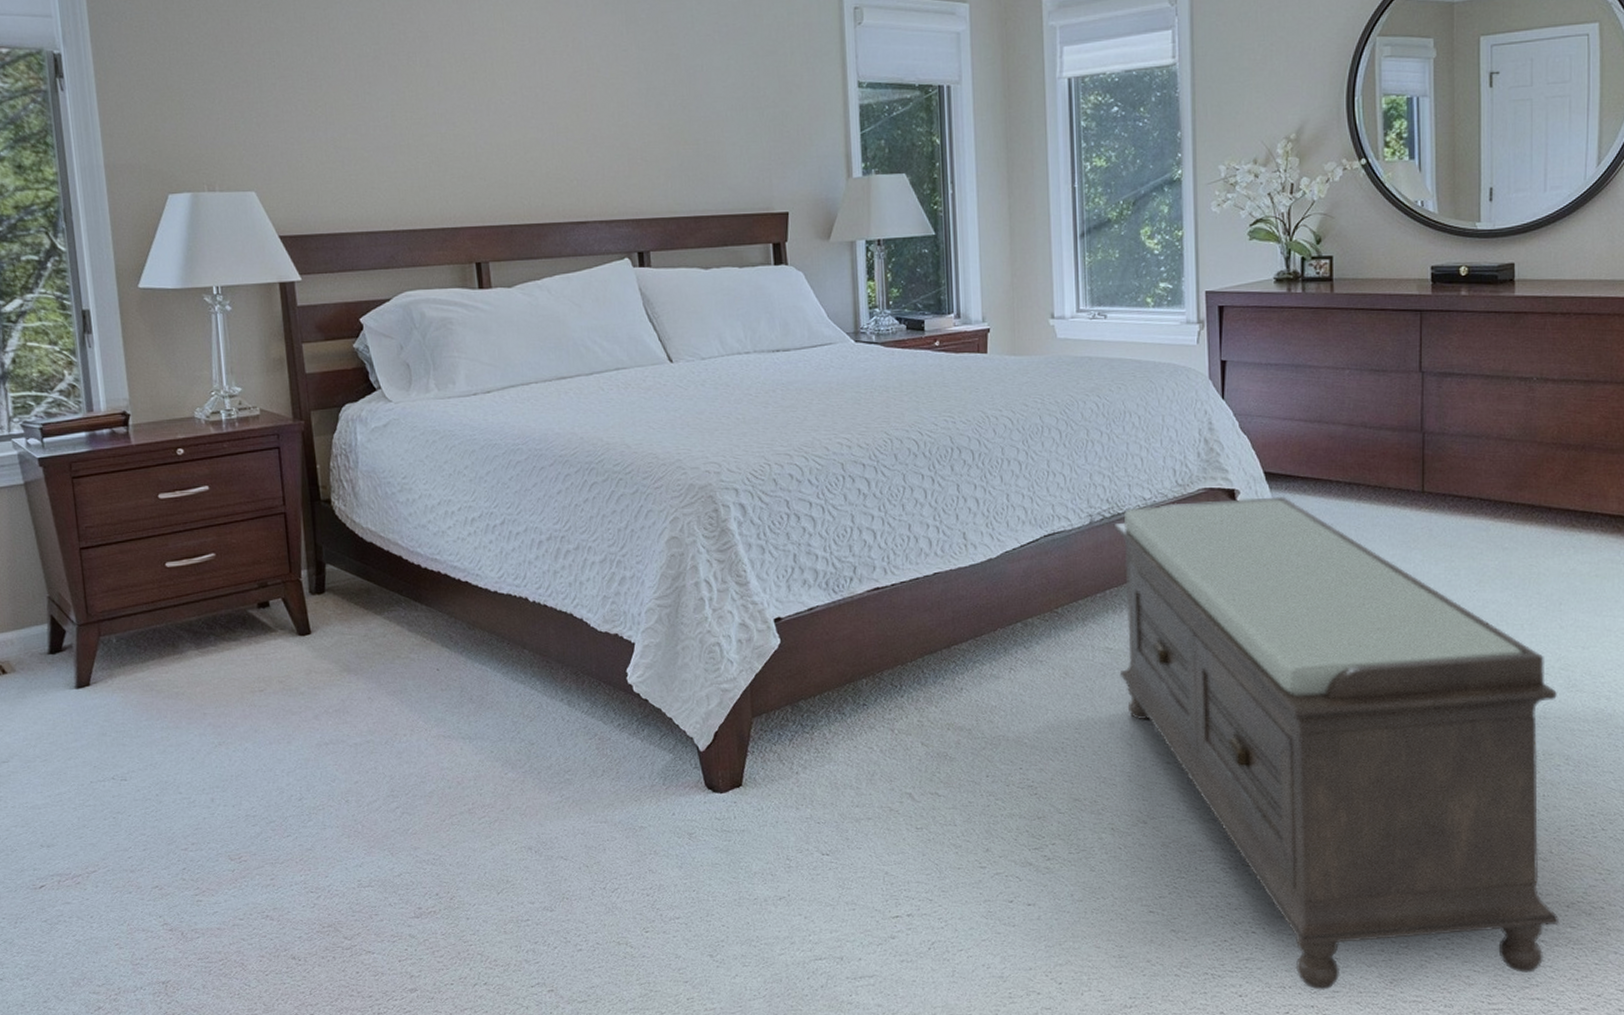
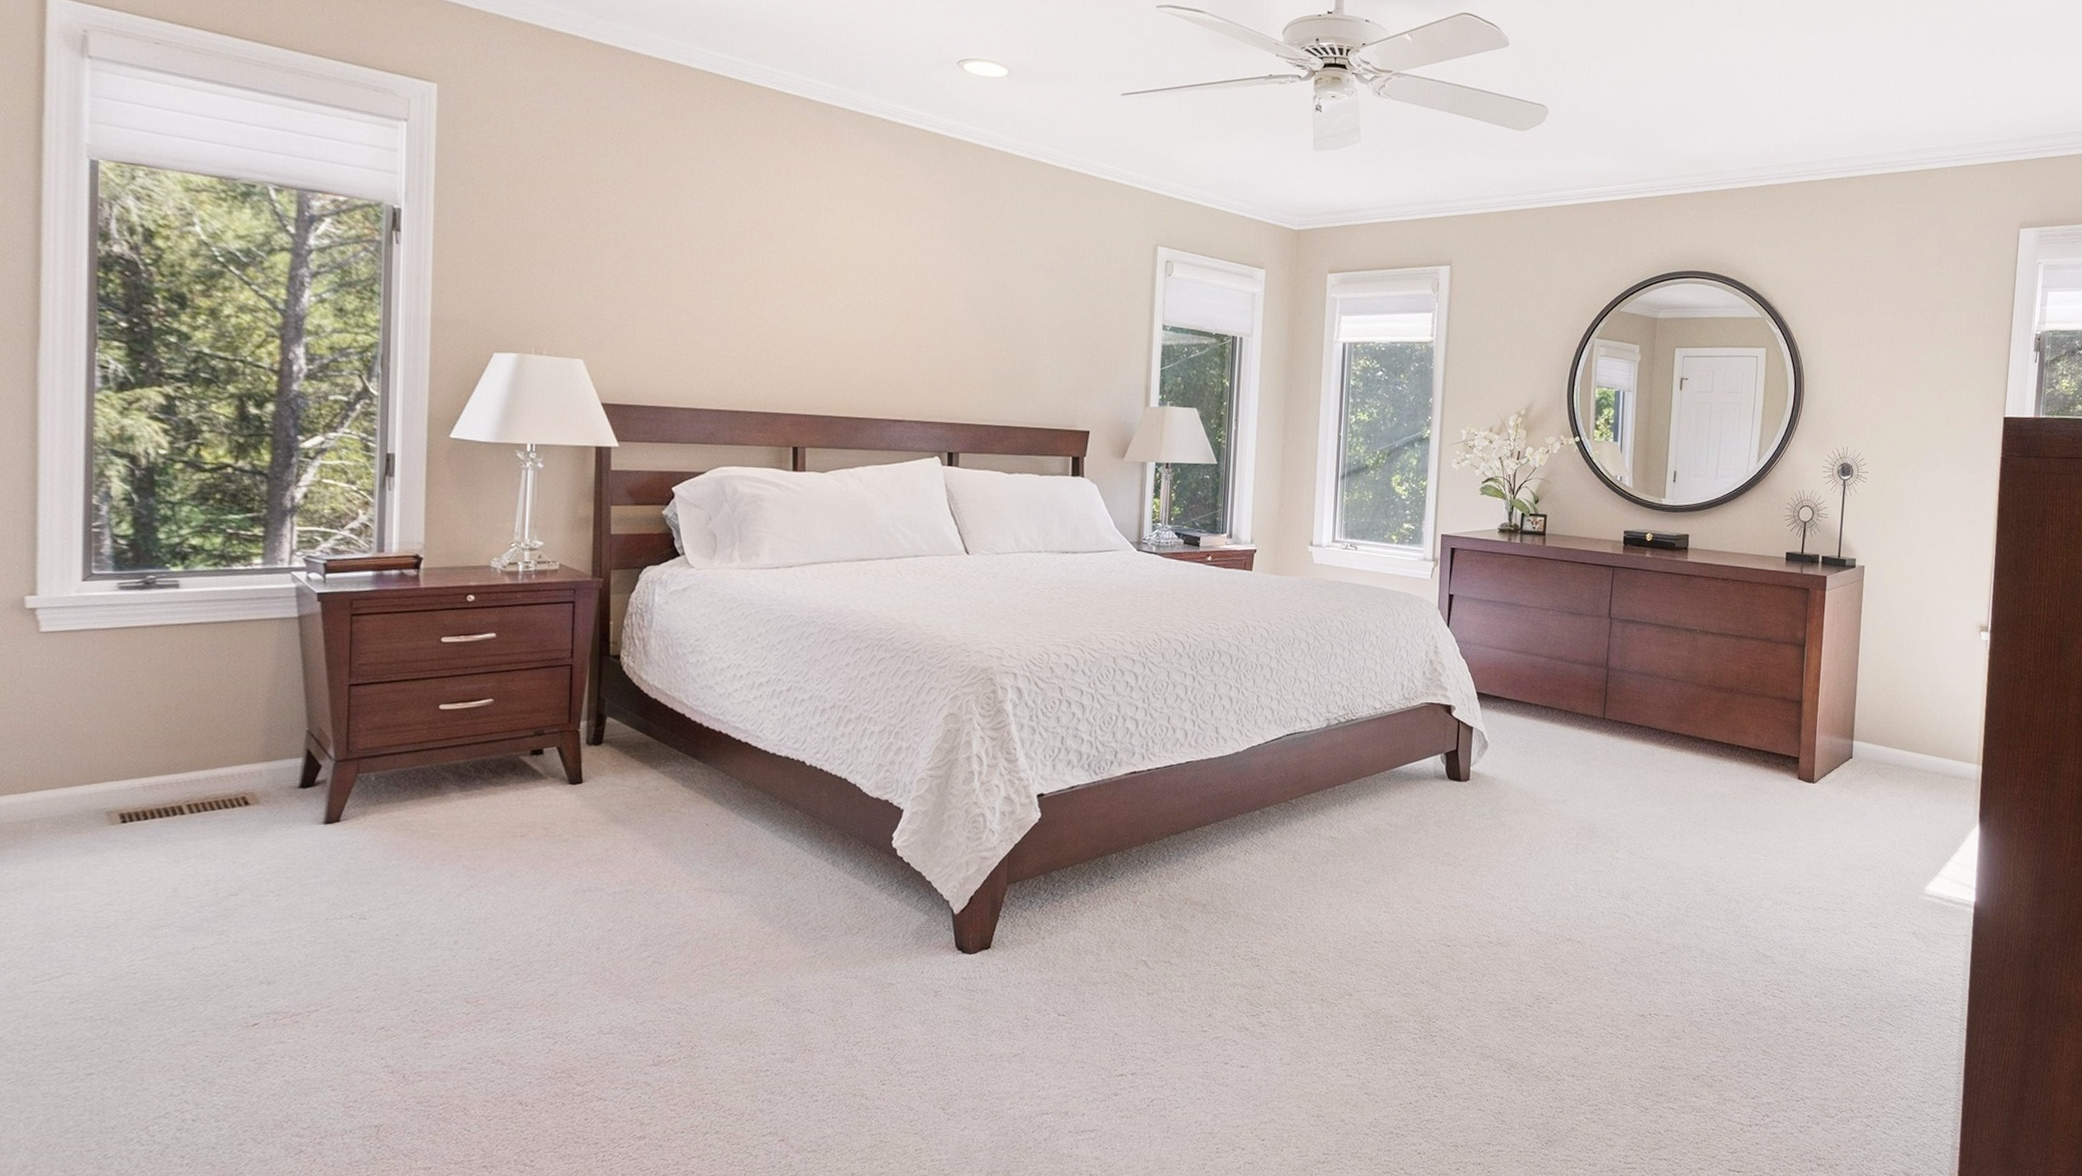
bench: present [1113,496,1559,990] -> none [1340,713,1698,1149]

